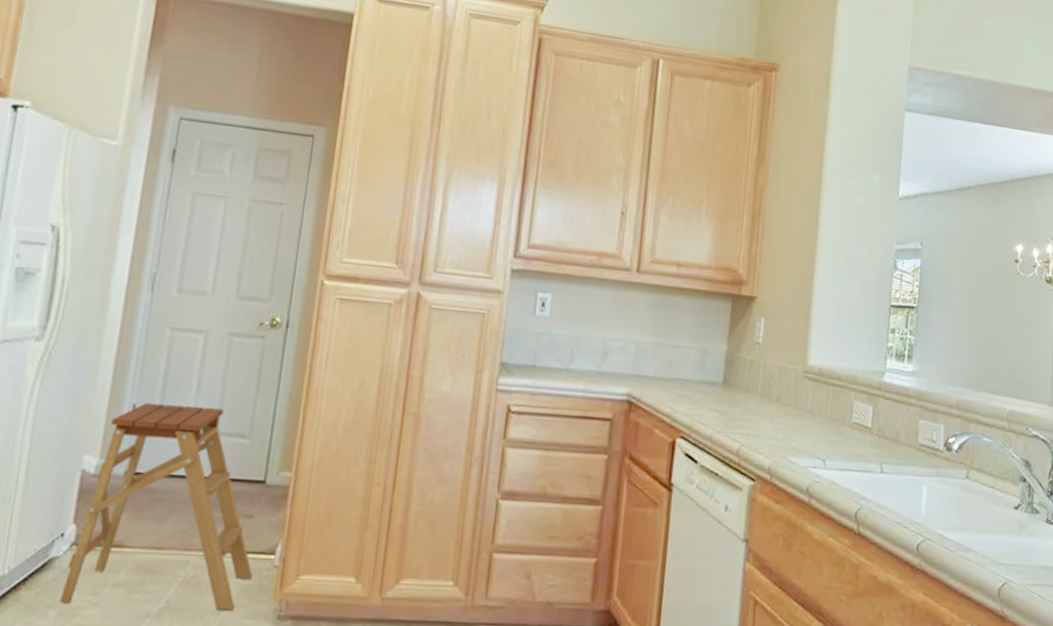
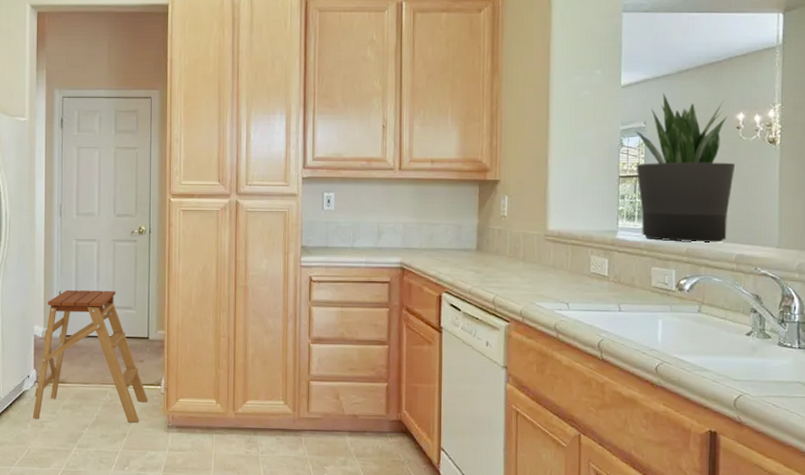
planter: none [909,211,1012,395] -> present [635,93,736,243]

